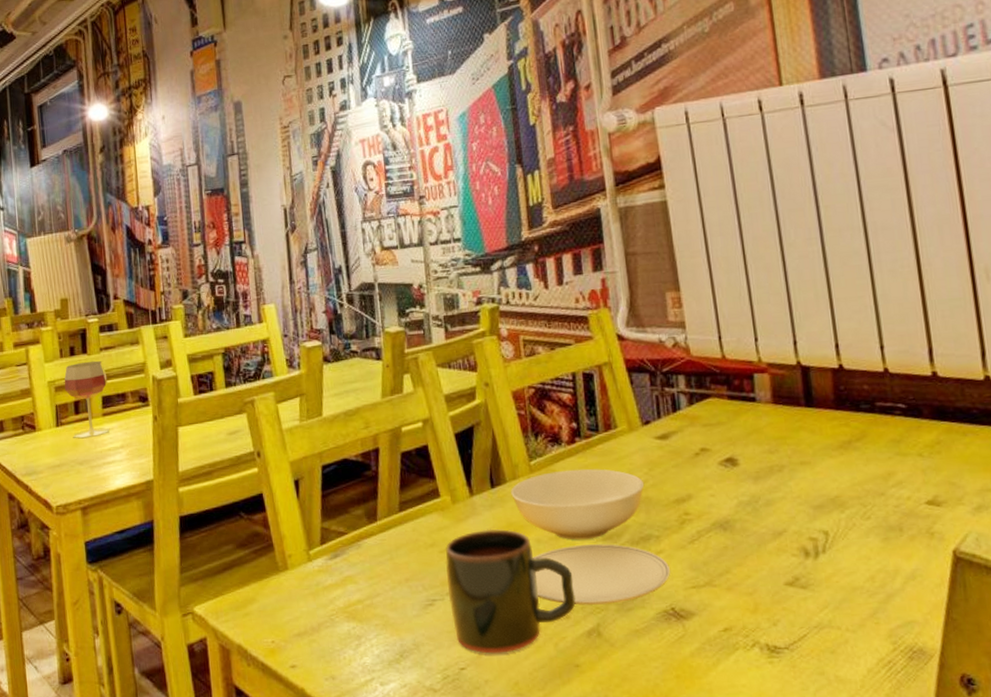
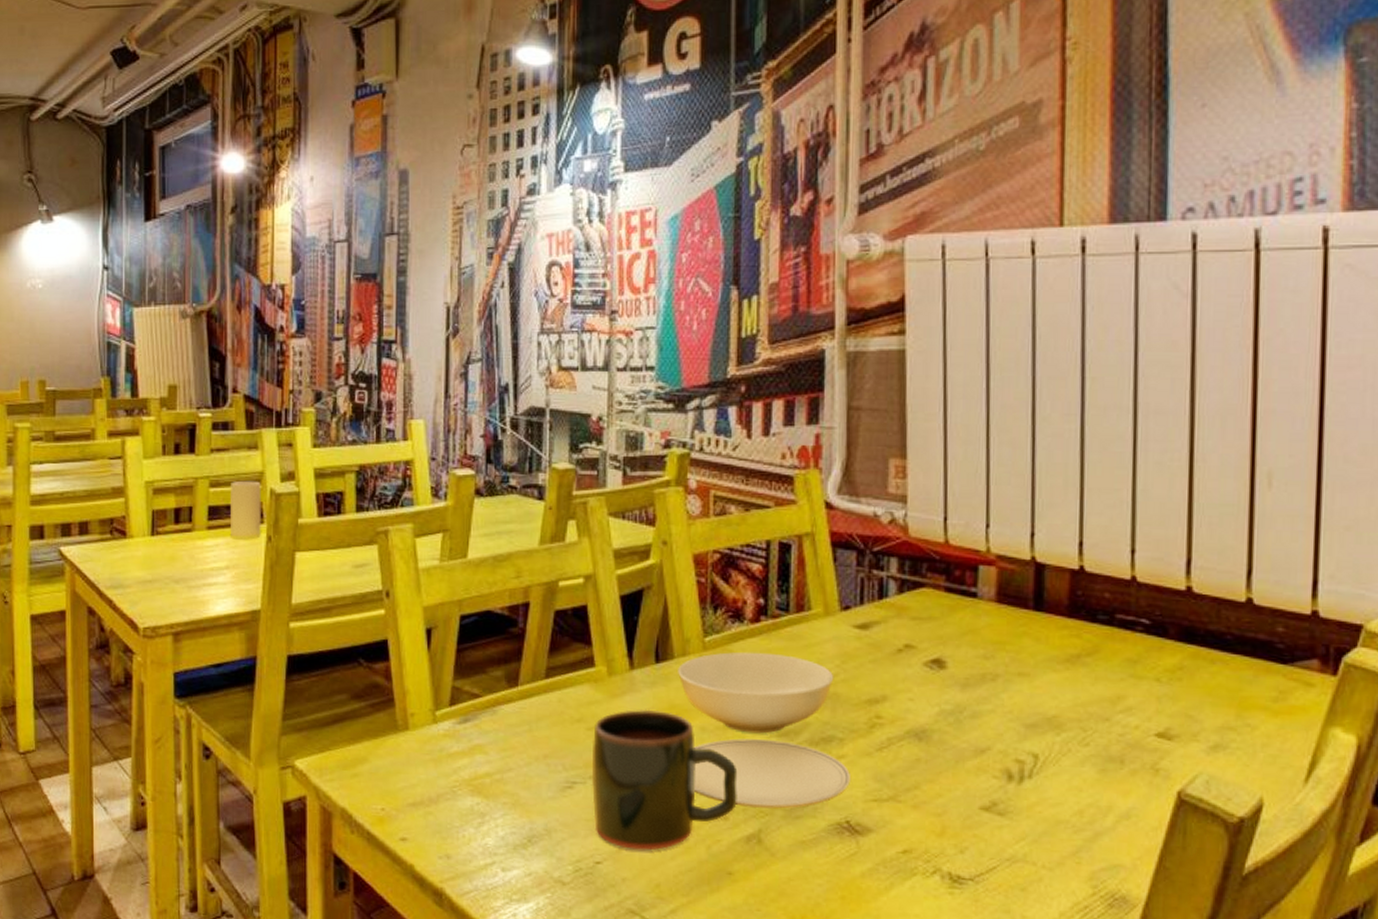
wineglass: present [64,360,110,439] -> none [164,463,216,553]
candle: none [119,371,148,423] -> present [231,480,261,540]

